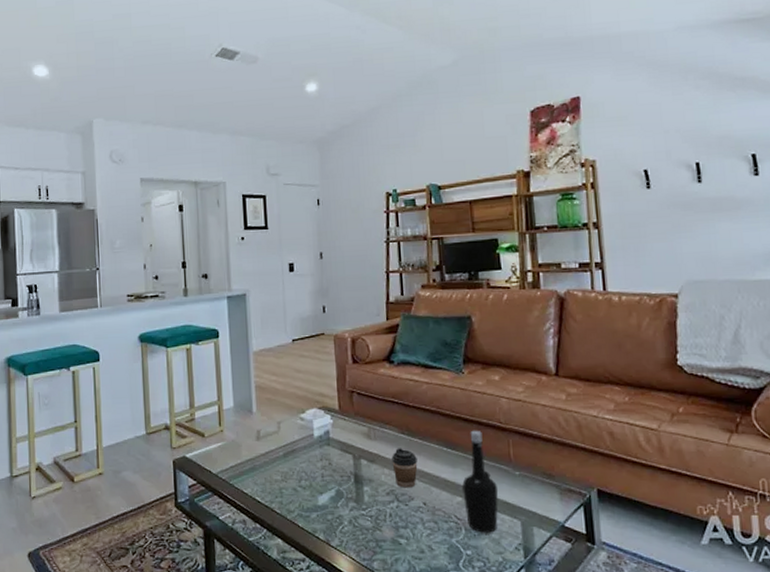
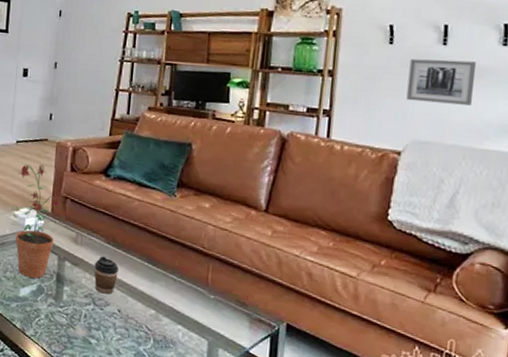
potted plant: none [298,361,348,483] -> present [15,164,61,279]
bottle: present [462,430,499,533] -> none [156,250,192,347]
wall art: none [670,195,736,242] -> present [406,58,477,106]

